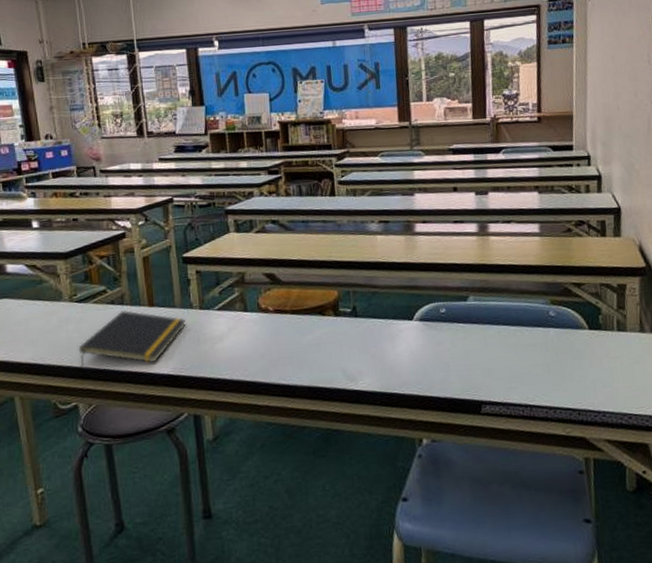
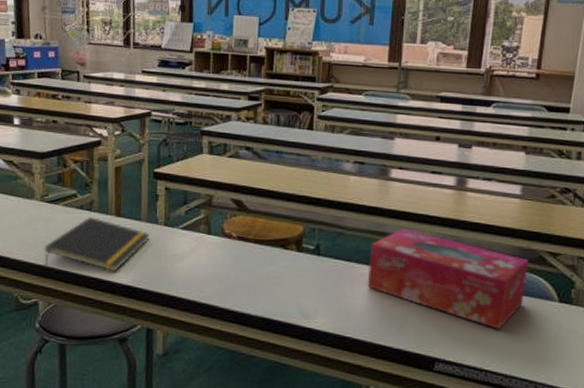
tissue box: none [405,279,556,364] -> present [367,228,529,329]

